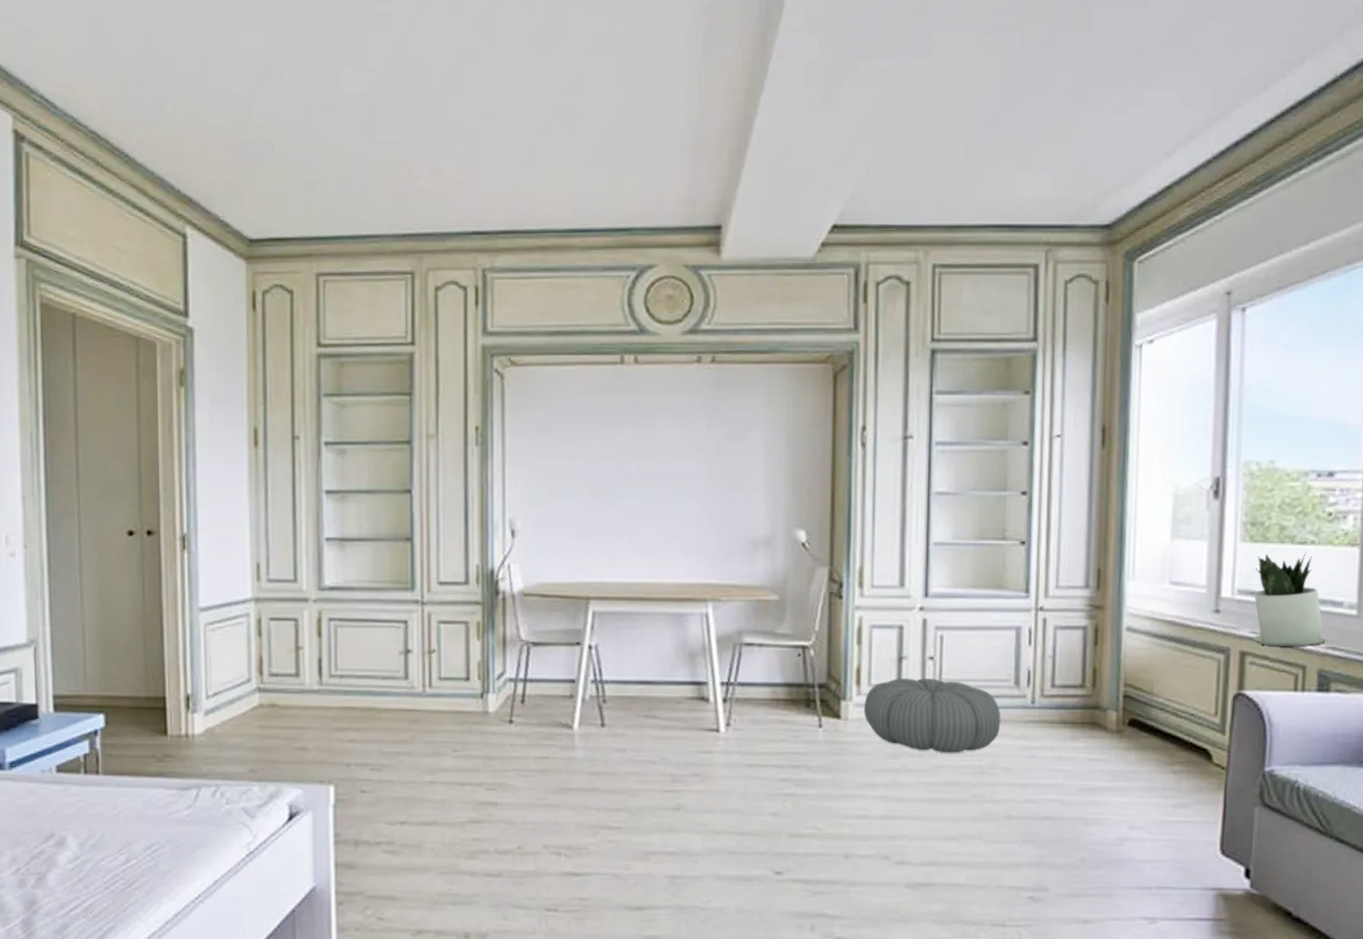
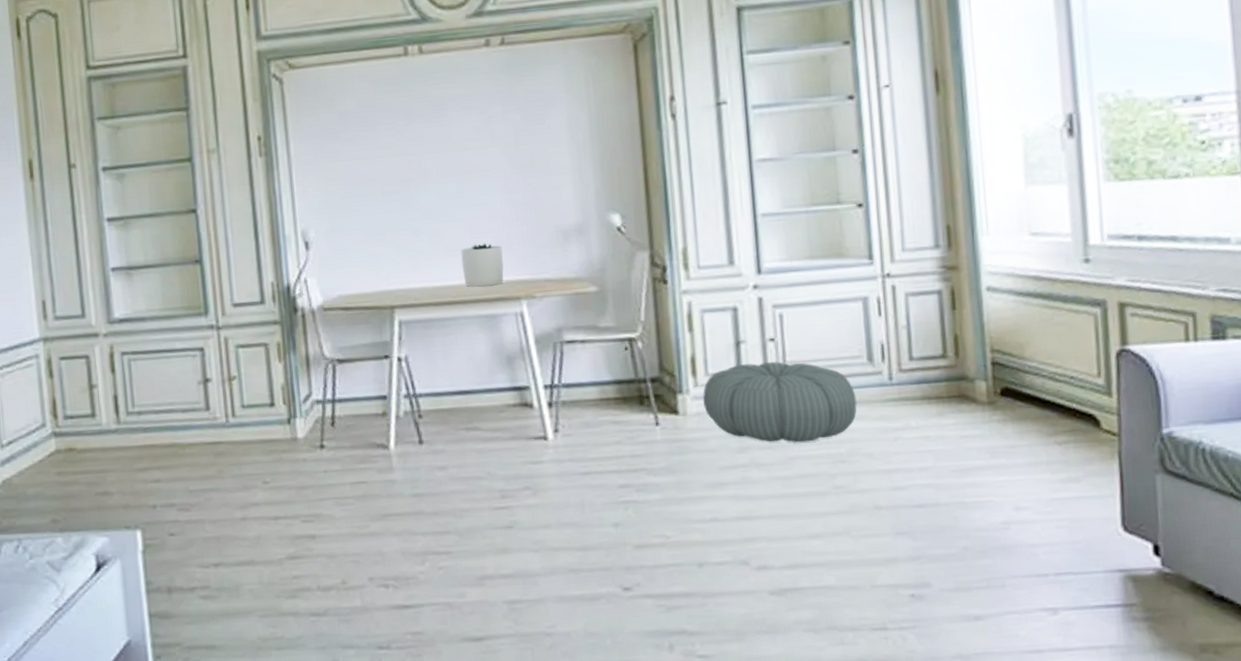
planter: none [656,546,694,586] -> present [461,243,504,287]
planter: present [1253,552,1328,646] -> none [1124,187,1218,294]

